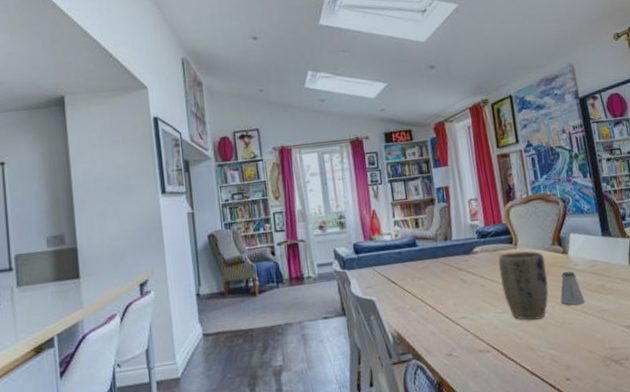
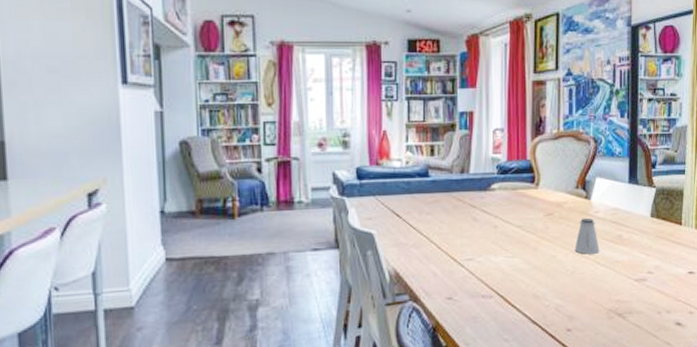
plant pot: present [498,250,549,321] -> none [515,191,566,267]

